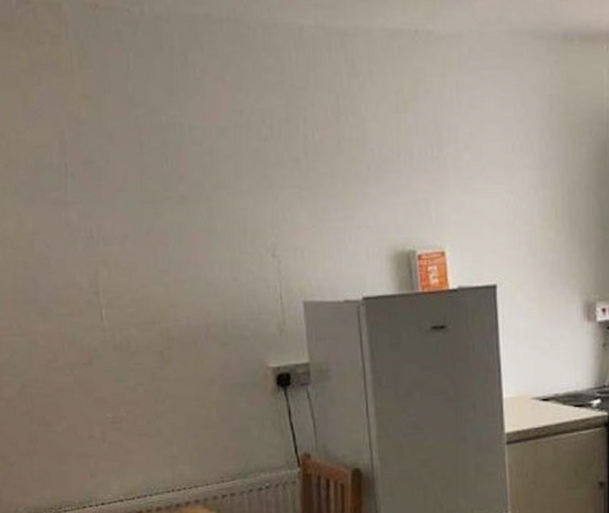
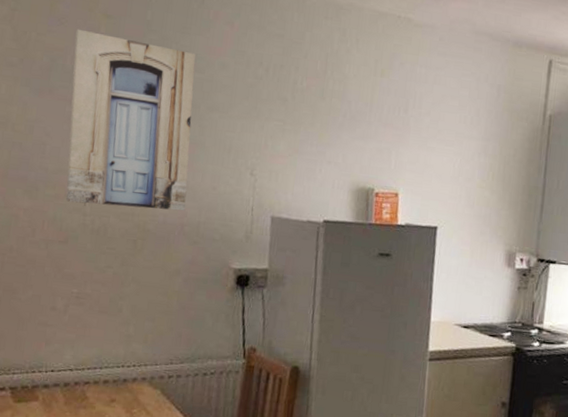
wall art: none [56,118,209,319] -> present [66,29,196,211]

